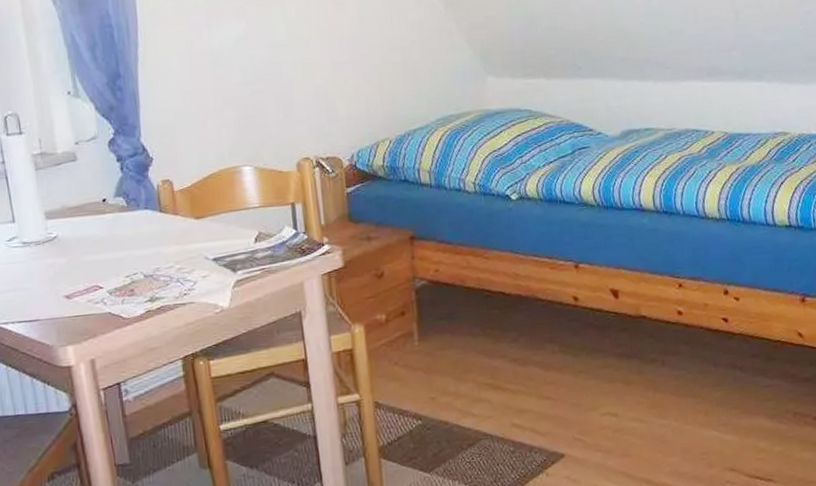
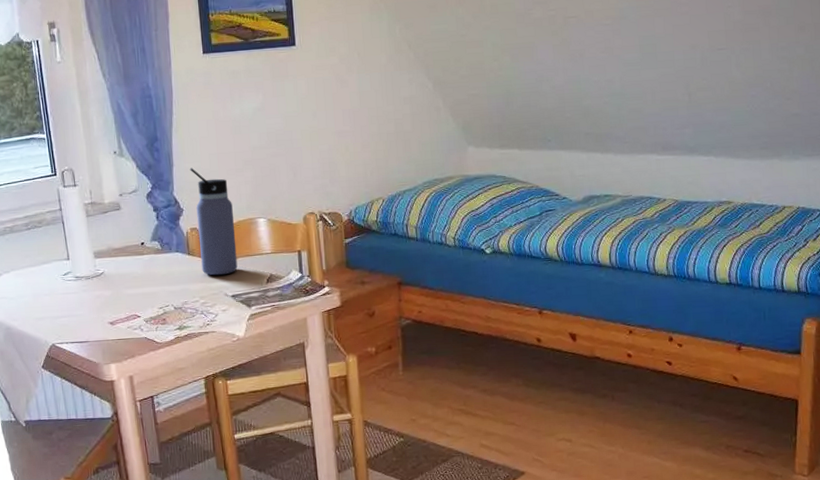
water bottle: none [159,108,220,236] -> present [189,167,238,276]

